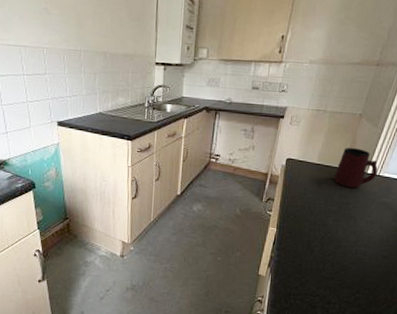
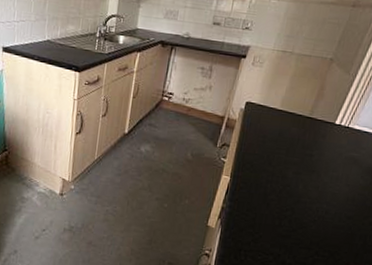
mug: present [334,147,378,189] -> none [297,94,348,140]

